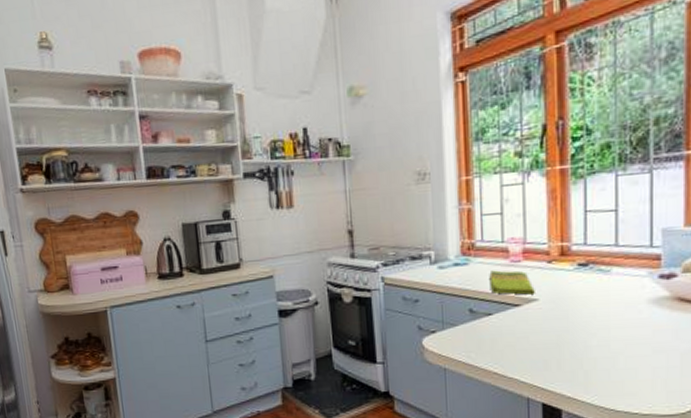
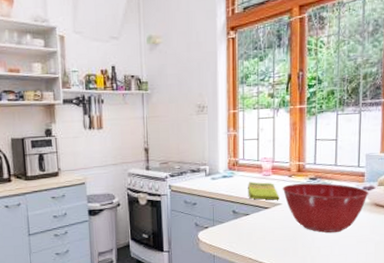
mixing bowl: none [538,270,668,339] -> present [282,183,369,233]

